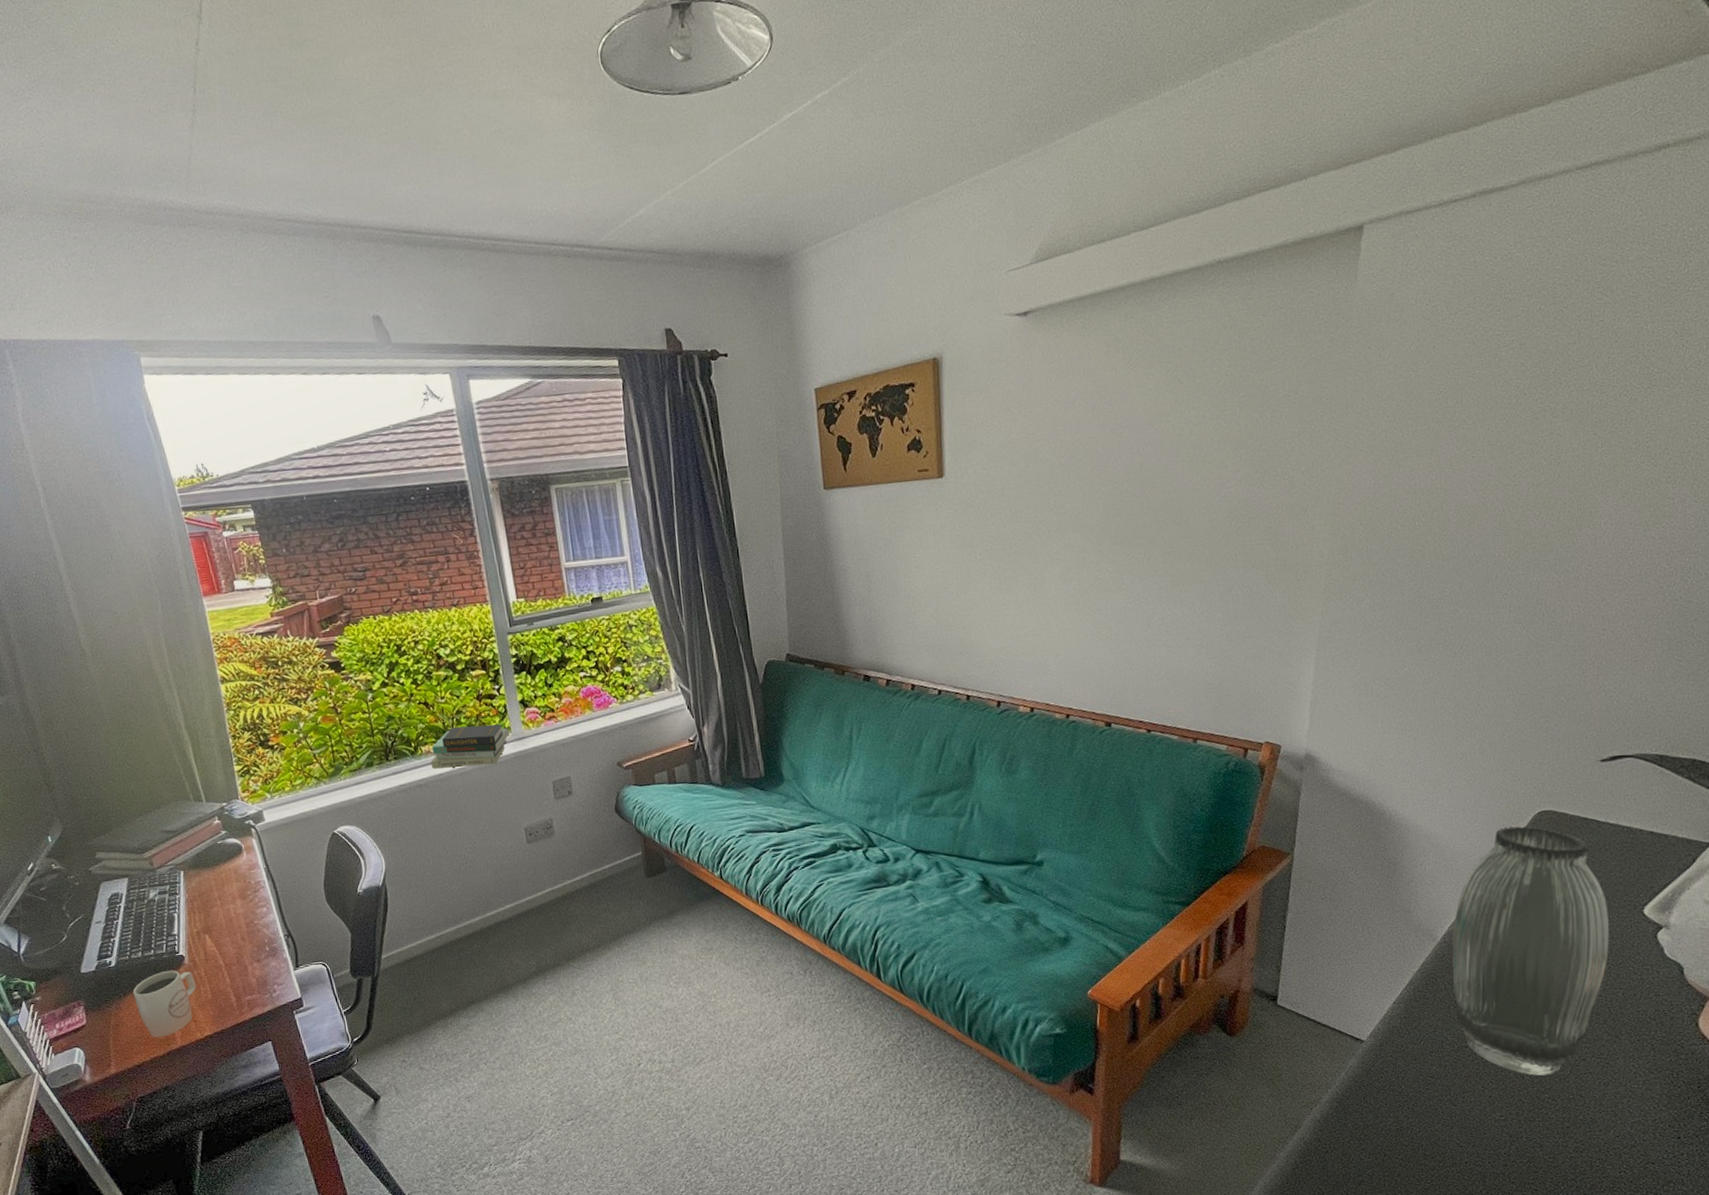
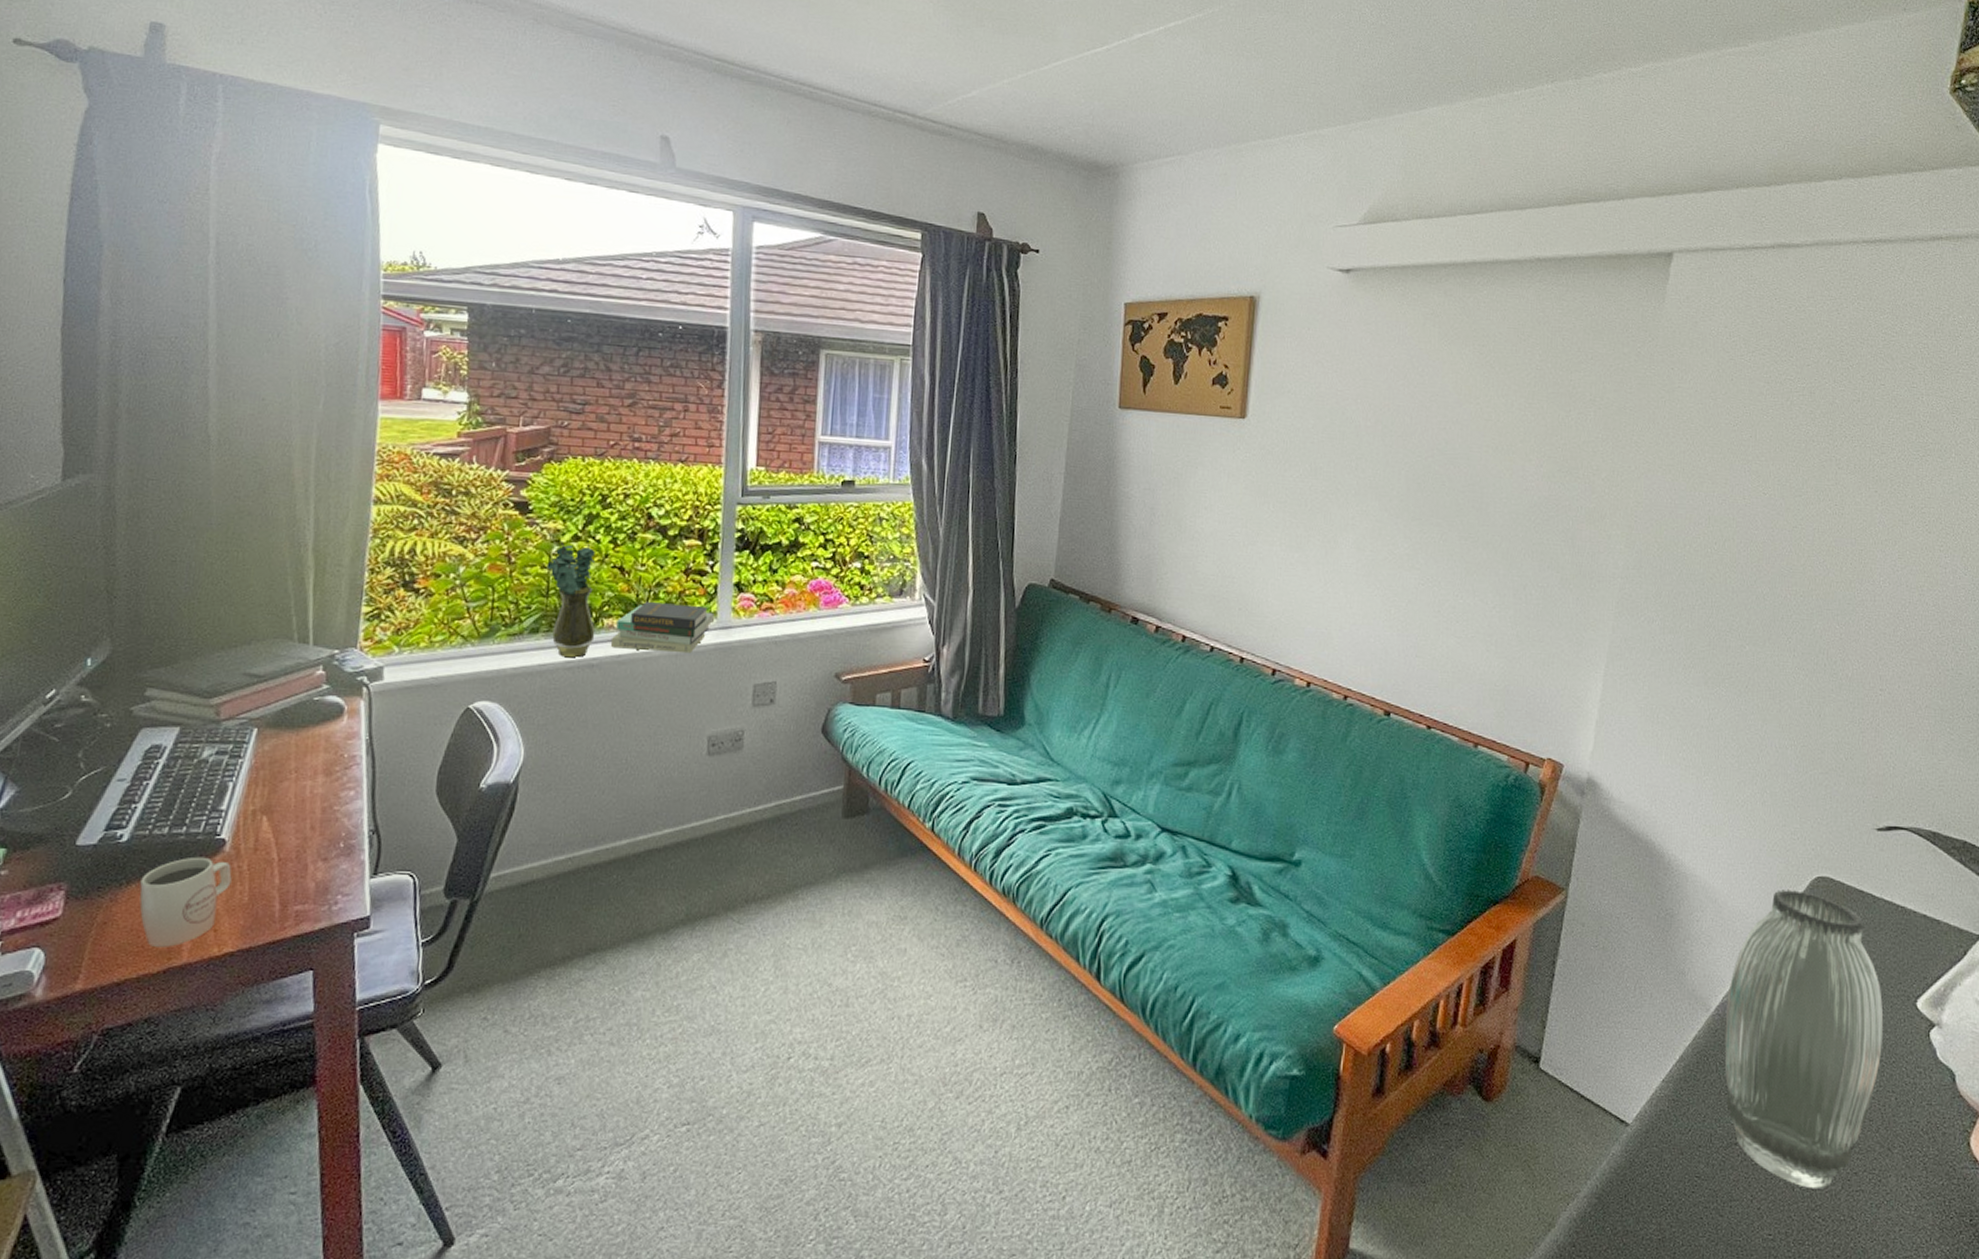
vase: none [366,687,418,783] -> present [546,540,595,658]

